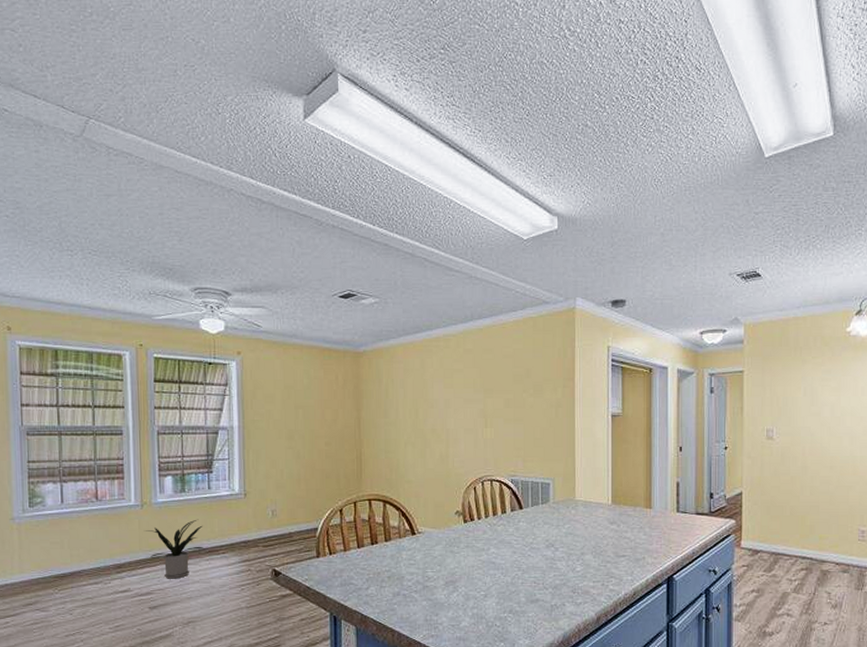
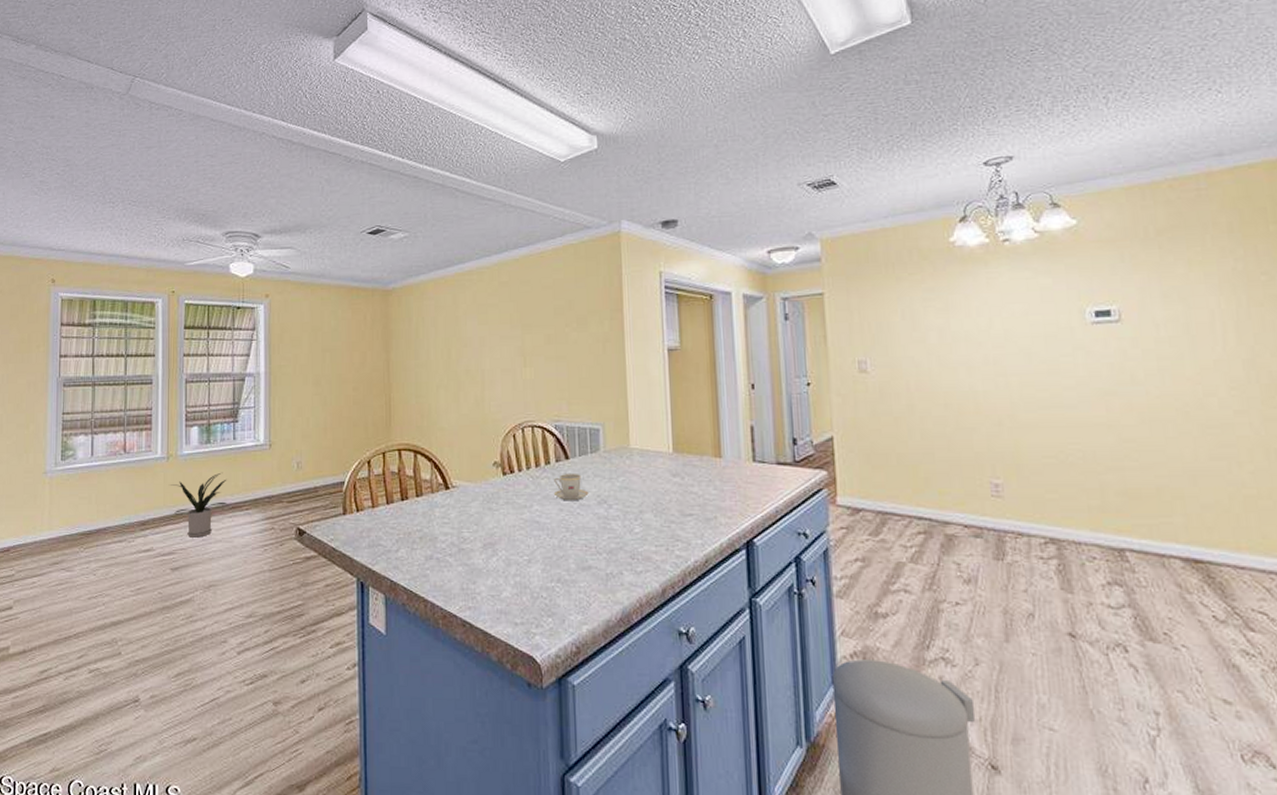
teacup: none [508,521,539,545] -> present [553,472,589,501]

